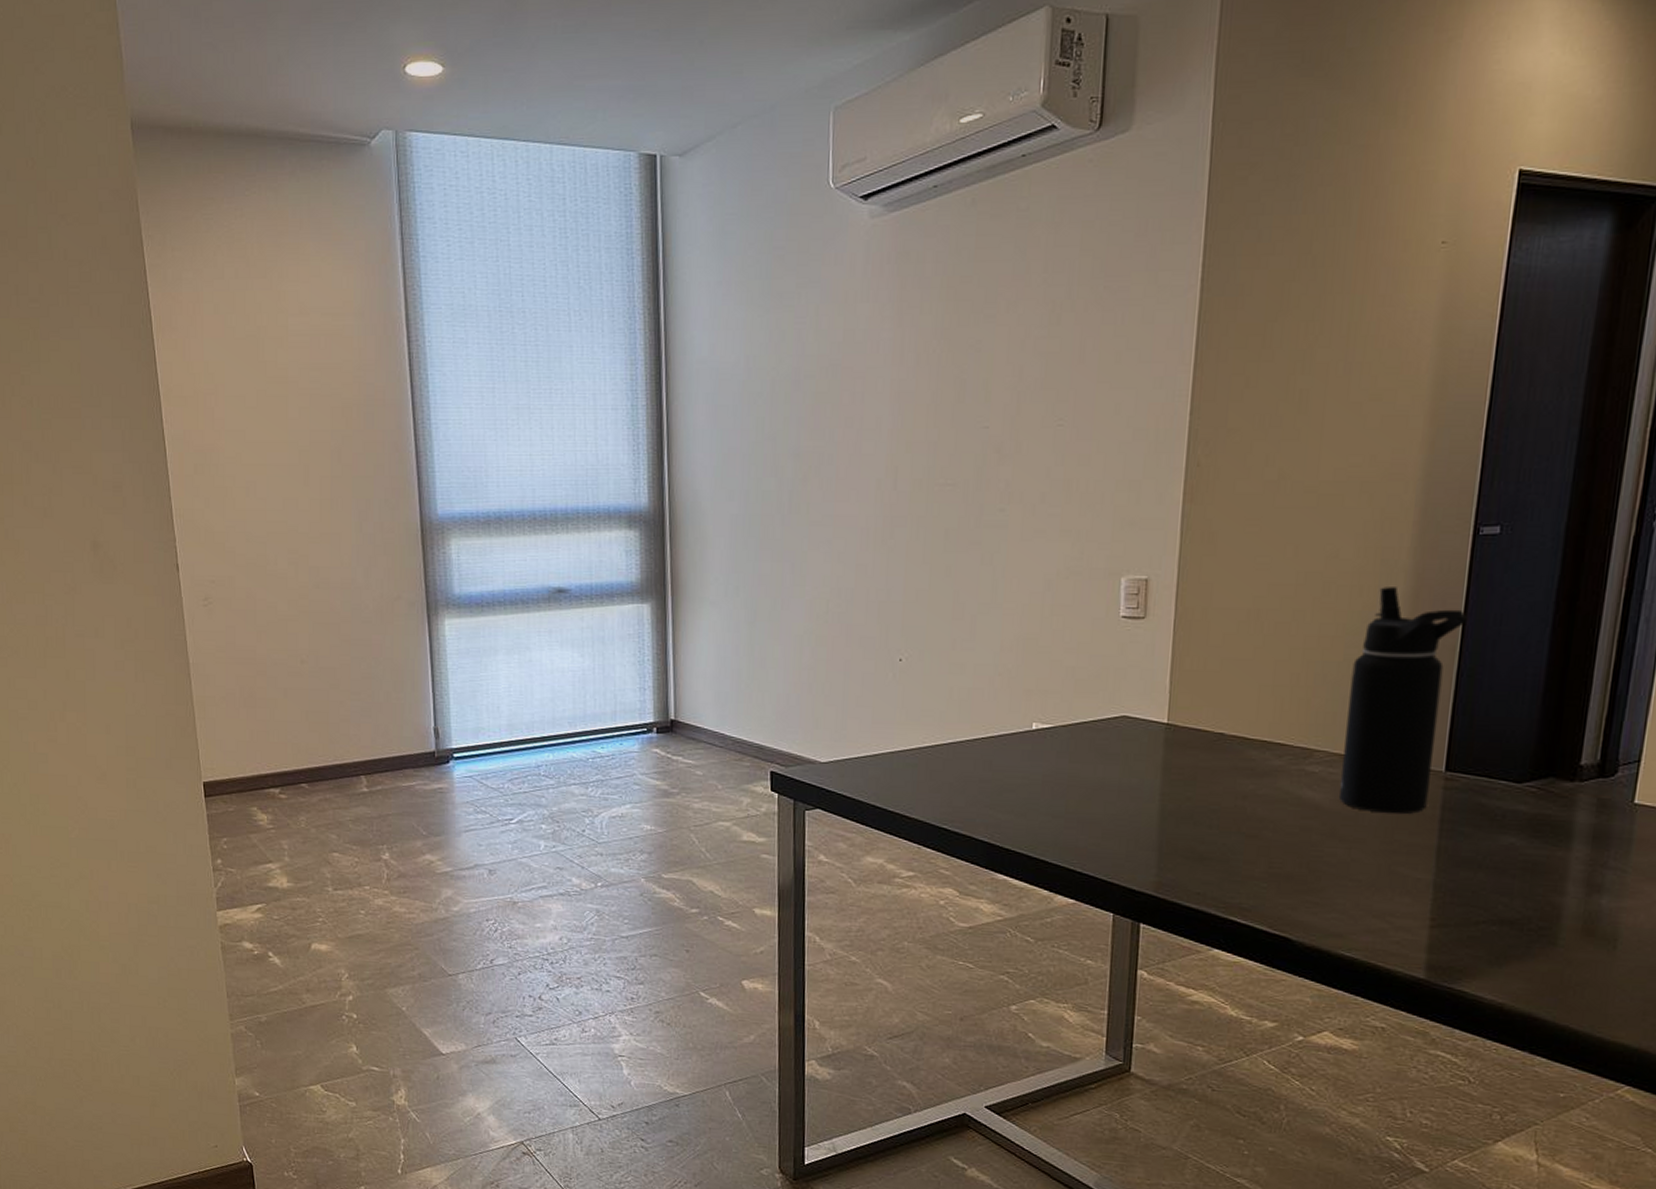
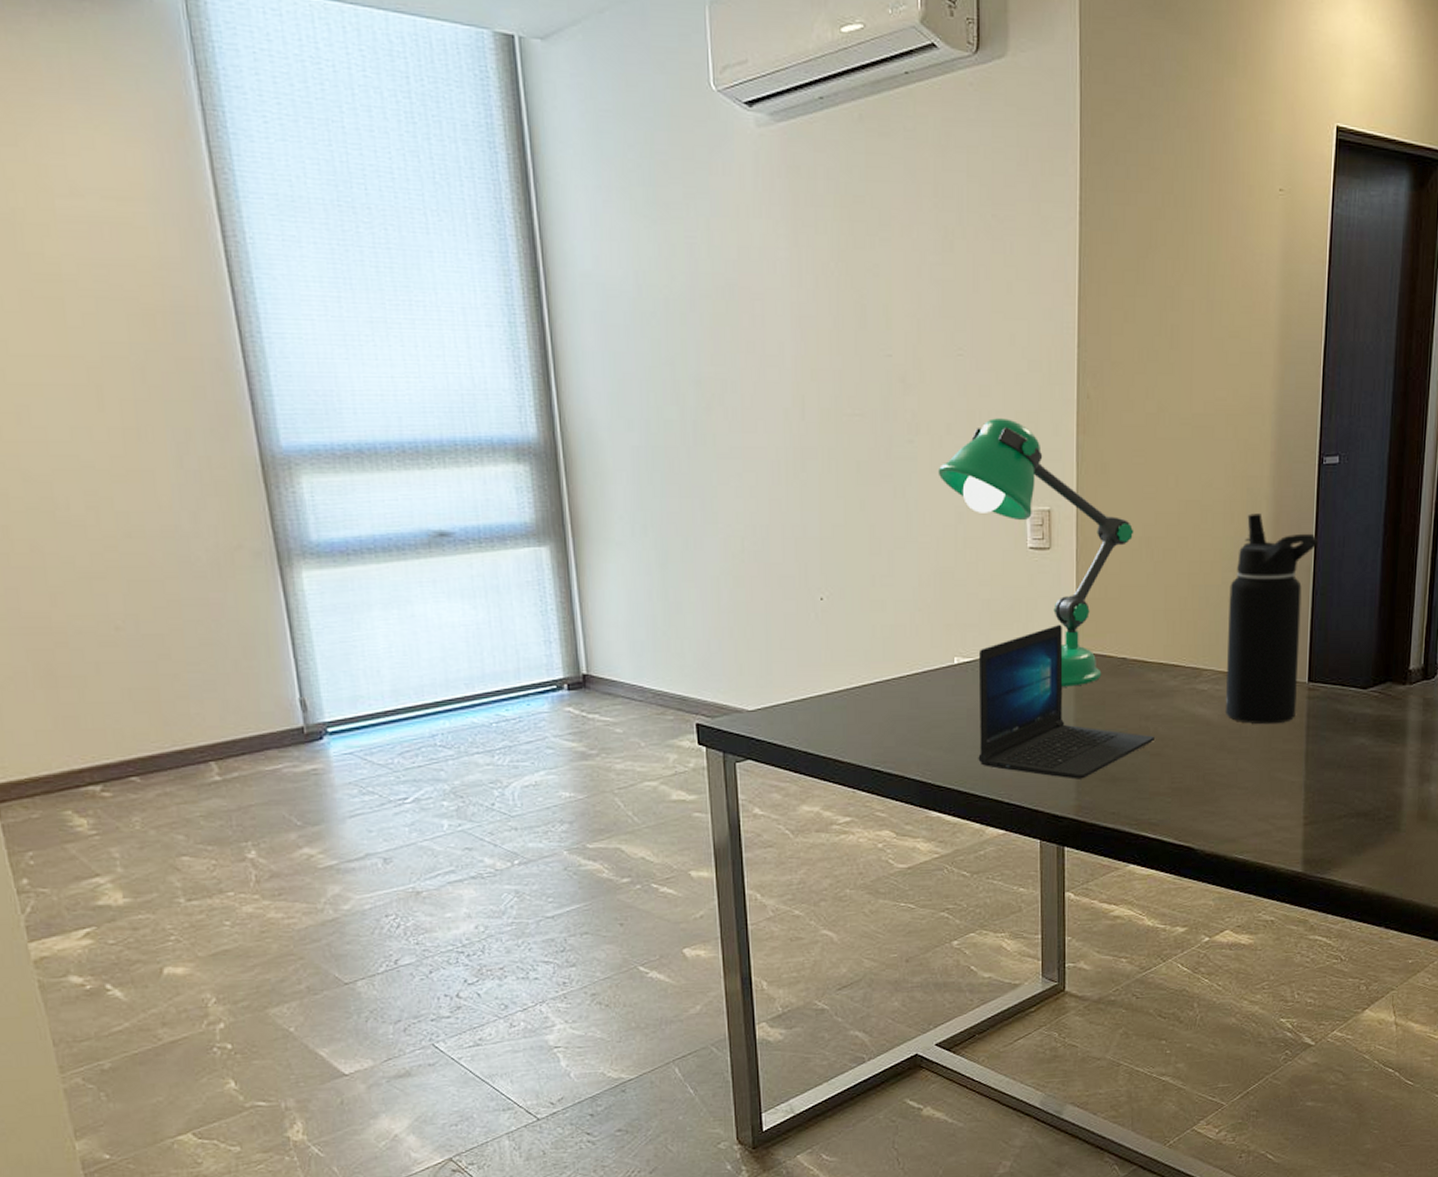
desk lamp: none [1028,487,1242,760] -> present [938,418,1134,687]
laptop: none [1051,695,1252,855] -> present [978,624,1154,779]

